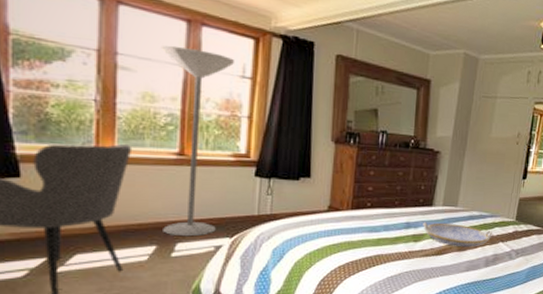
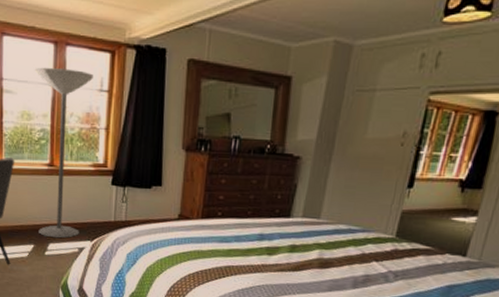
serving tray: present [423,222,492,248] -> none [278,234,364,265]

